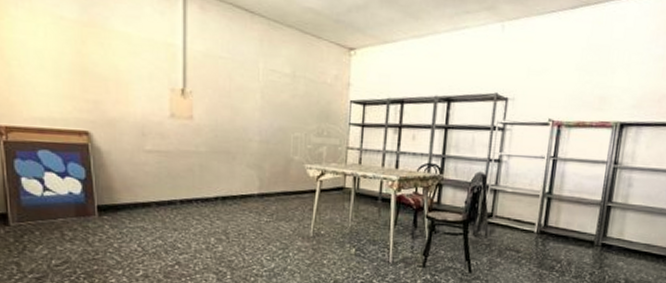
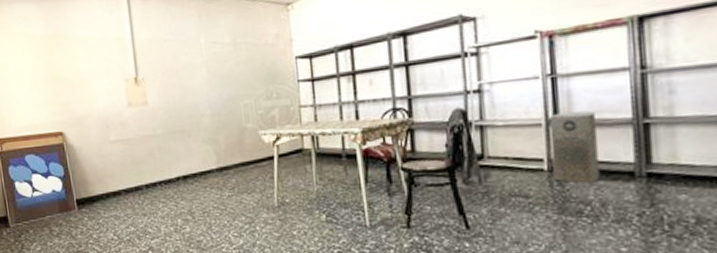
air purifier: none [539,188,577,246] -> present [549,111,600,183]

